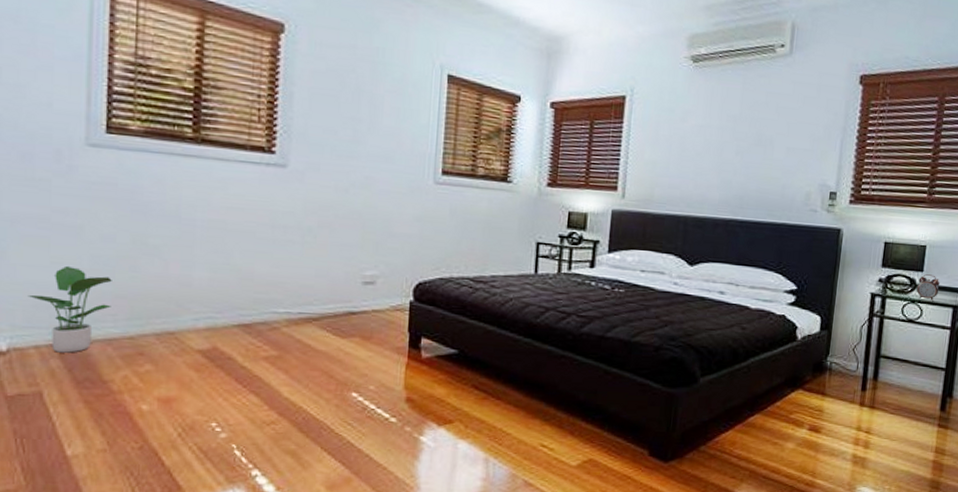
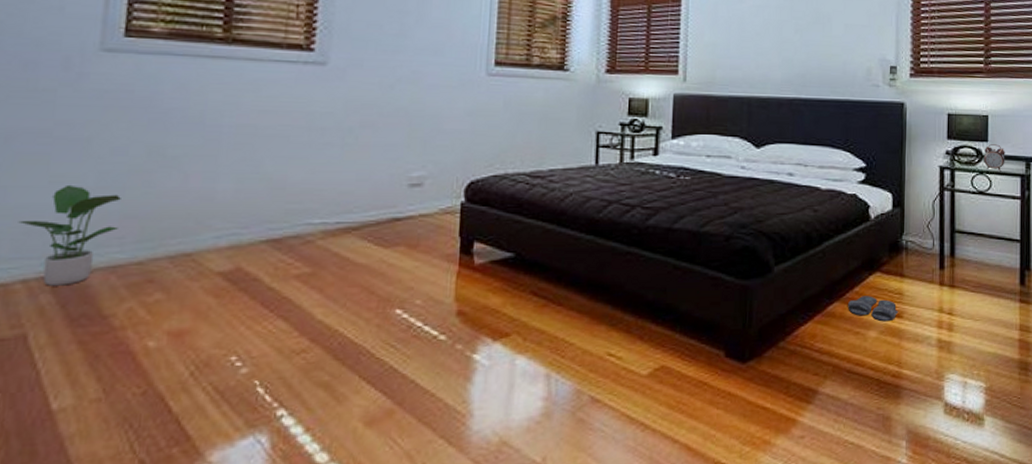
slippers: none [768,410,818,435] -> present [848,296,899,322]

